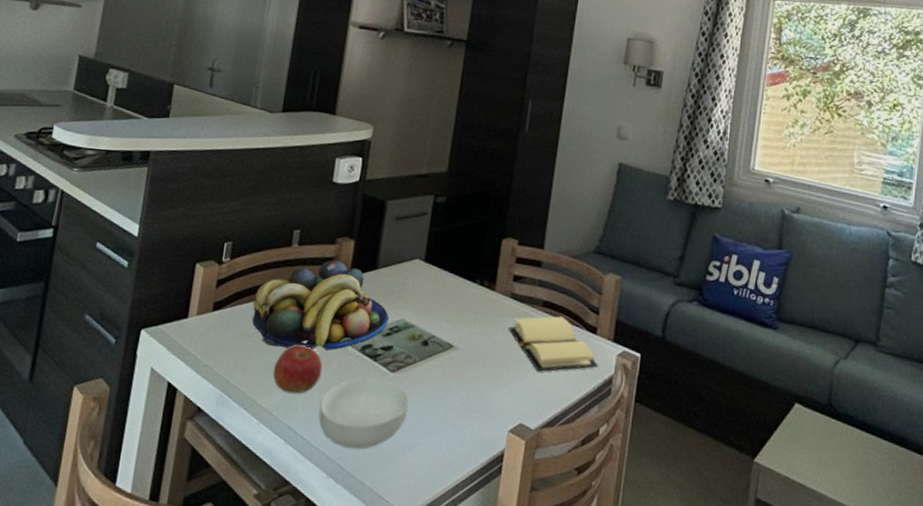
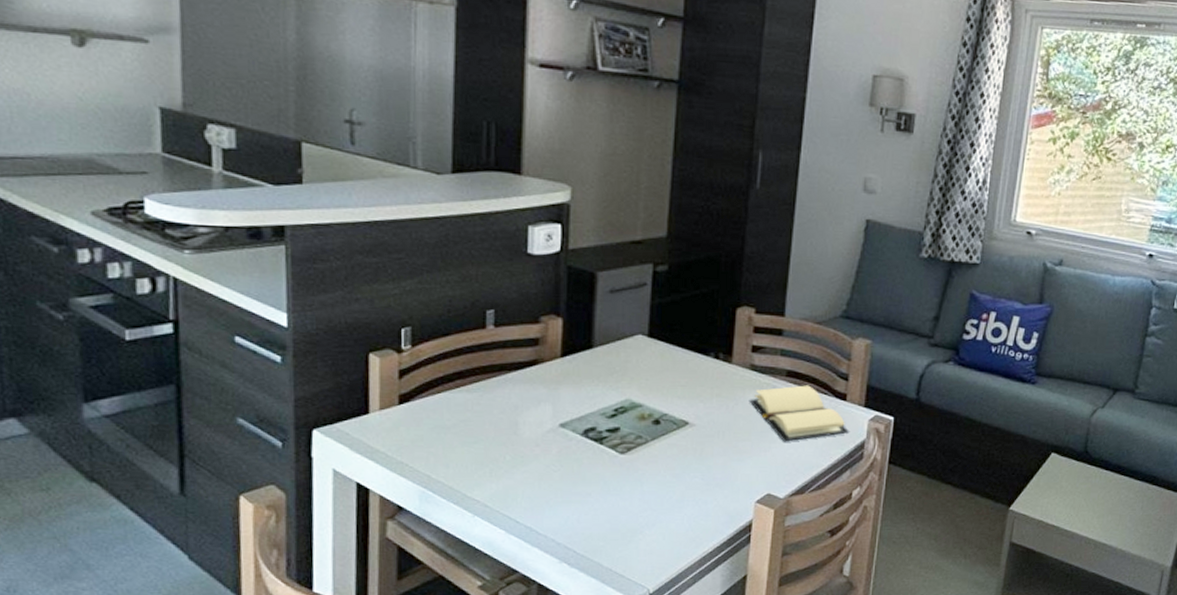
fruit bowl: present [252,259,389,352] -> none [448,340,612,438]
apple: present [272,344,323,394] -> none [482,432,540,483]
cereal bowl: present [318,377,409,449] -> none [542,461,643,533]

